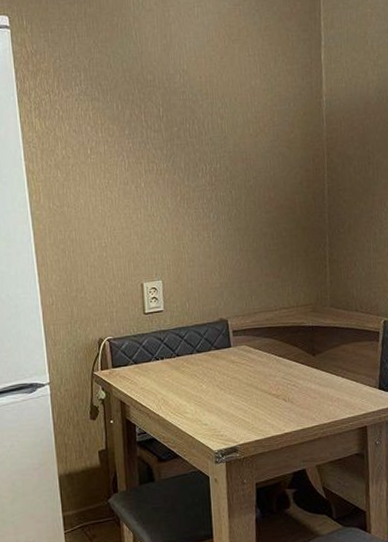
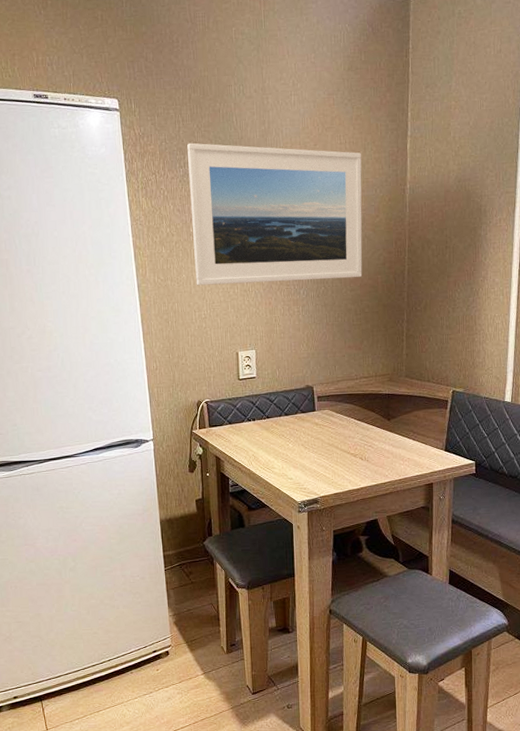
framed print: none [83,59,278,212] -> present [187,143,363,286]

